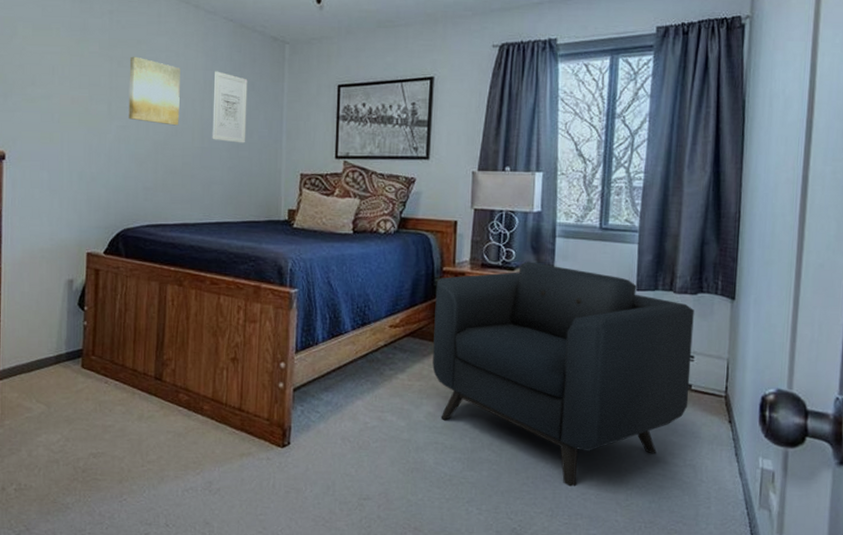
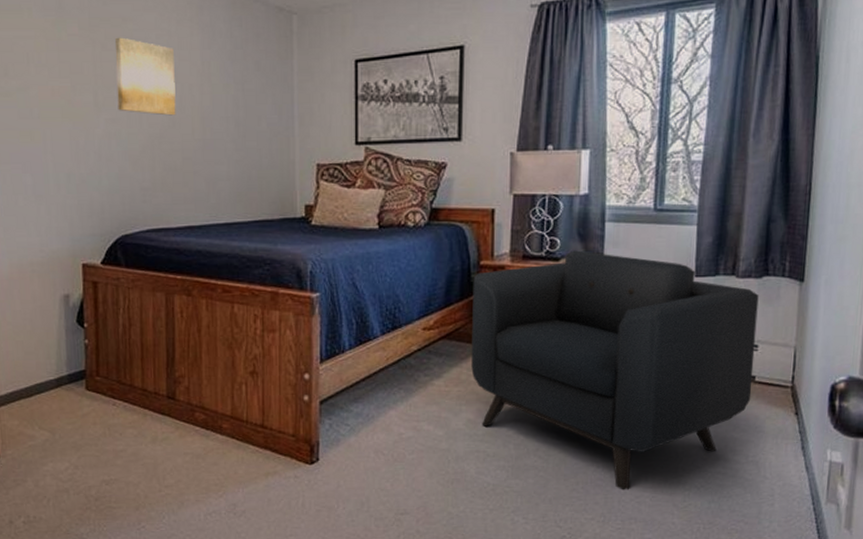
wall art: present [212,71,248,143] -> none [213,50,253,132]

